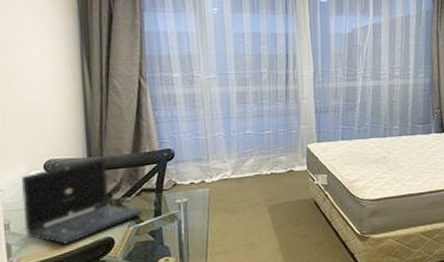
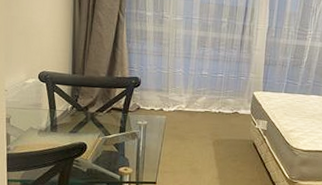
laptop: present [22,157,143,245] -> none [20,75,111,142]

